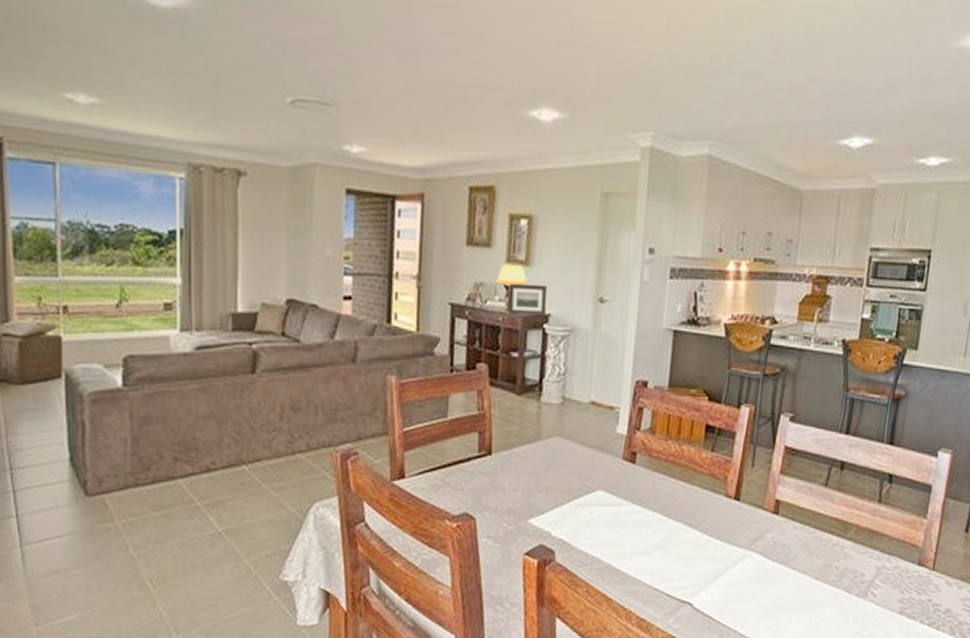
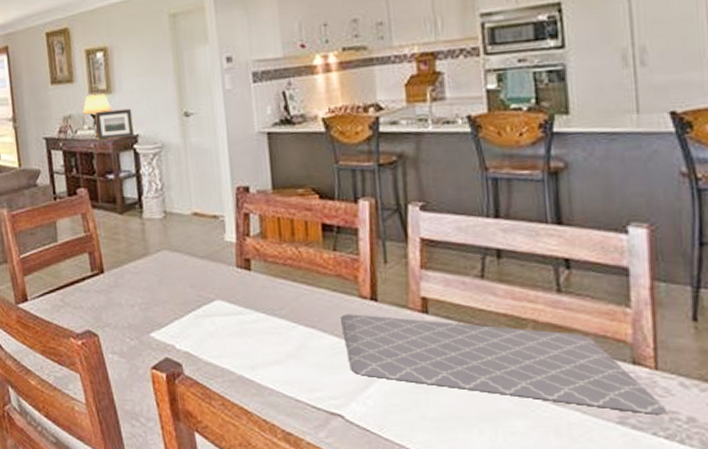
placemat: none [705,511,933,606] -> present [341,314,666,415]

